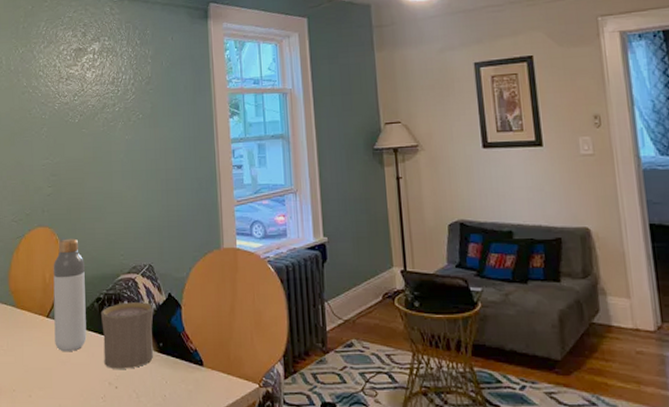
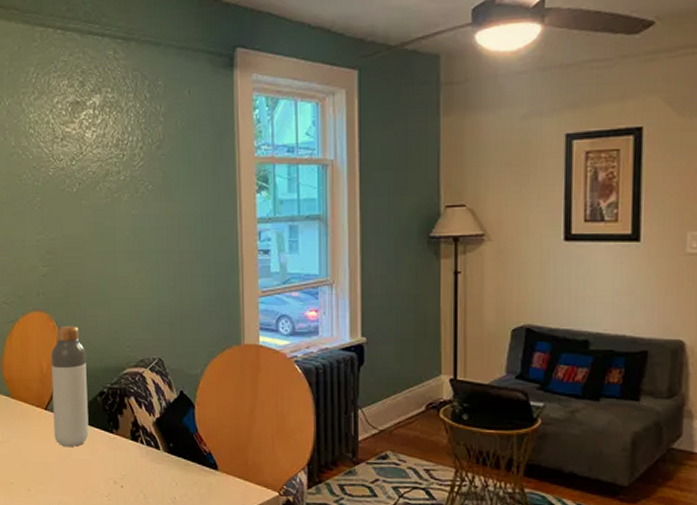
cup: present [100,302,154,369] -> none [104,398,163,469]

